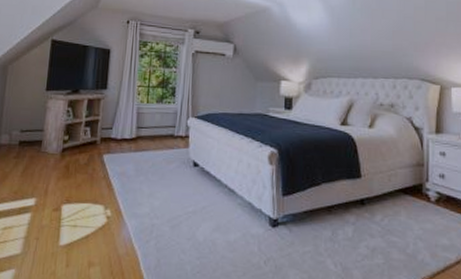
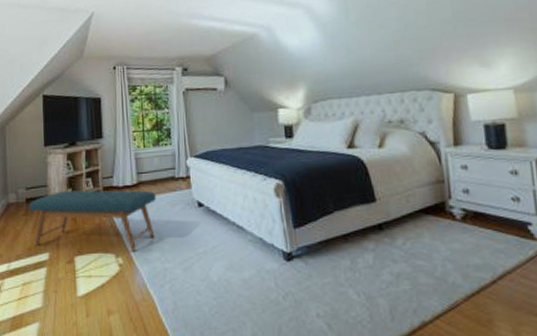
bench: none [20,137,153,205] -> present [28,190,156,251]

